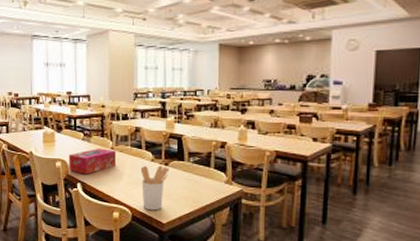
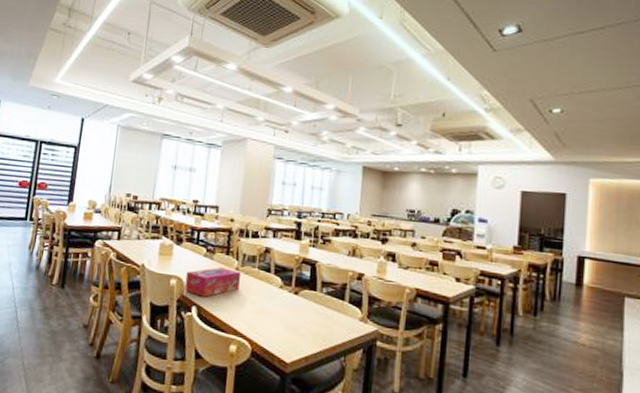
utensil holder: present [140,165,170,211] -> none [265,292,299,347]

